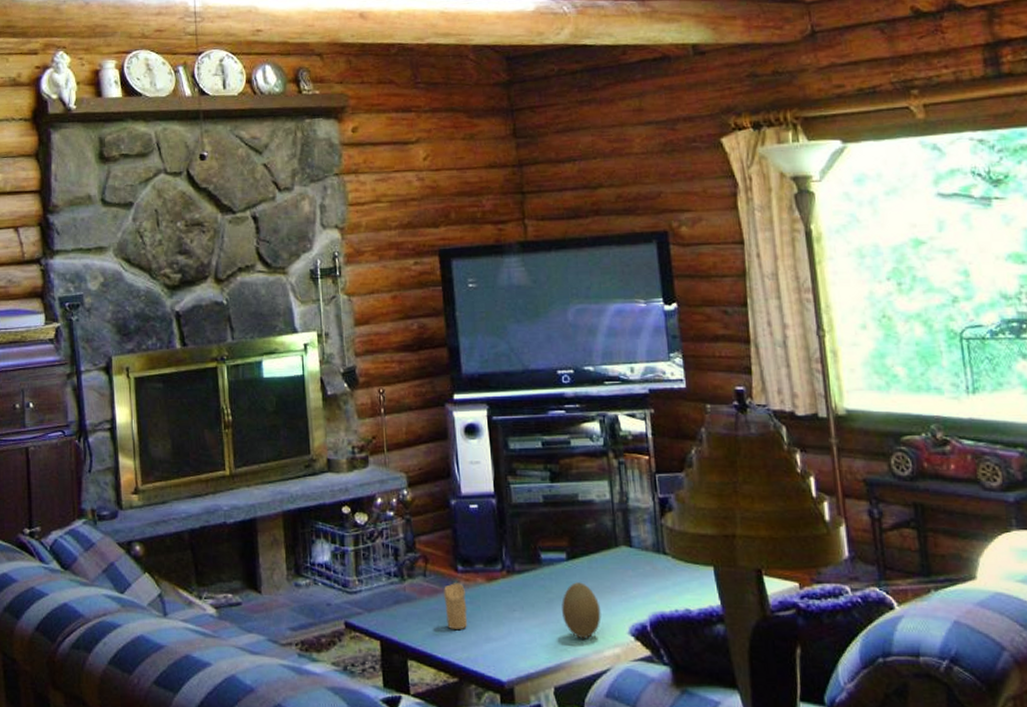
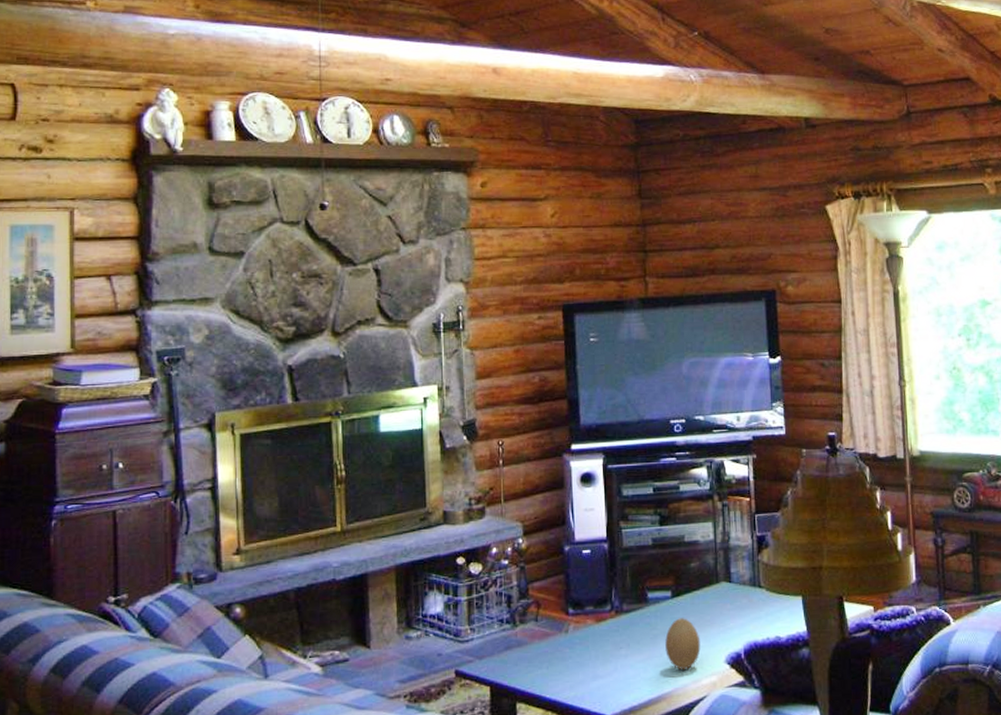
candle: present [444,583,467,629] -> none [554,625,576,670]

